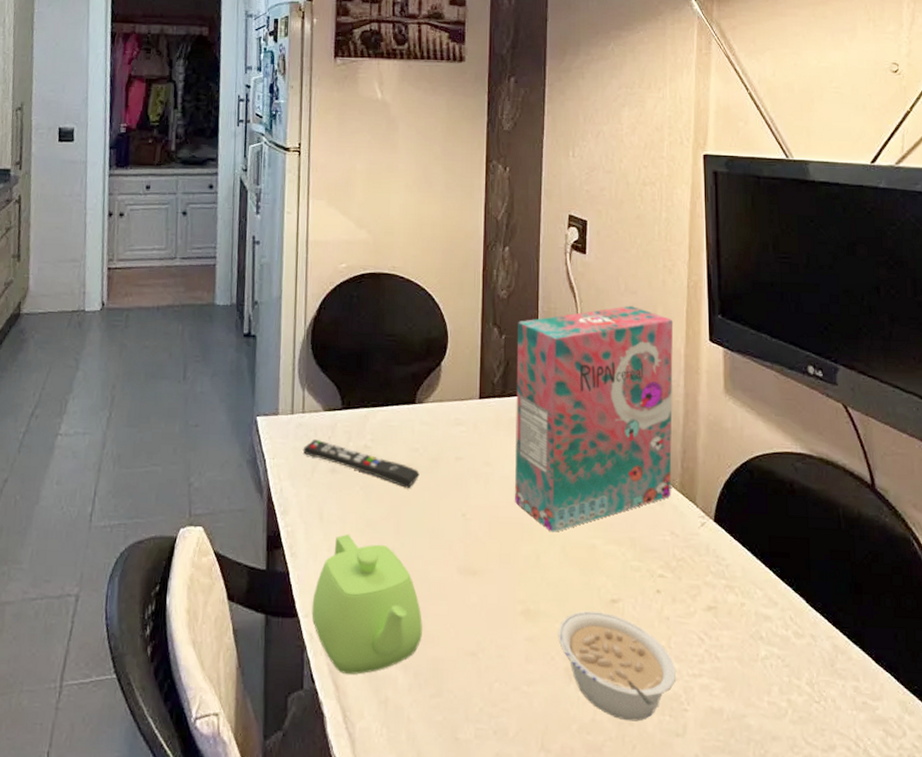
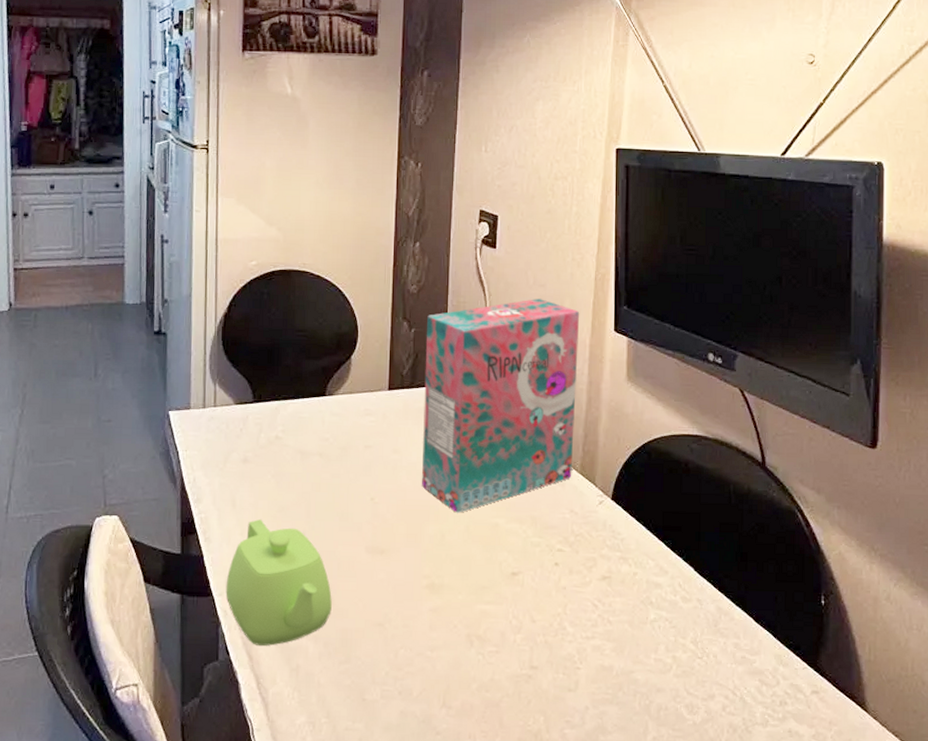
remote control: present [302,438,420,489] -> none [215,431,330,477]
legume: present [558,611,677,722] -> none [461,584,571,680]

